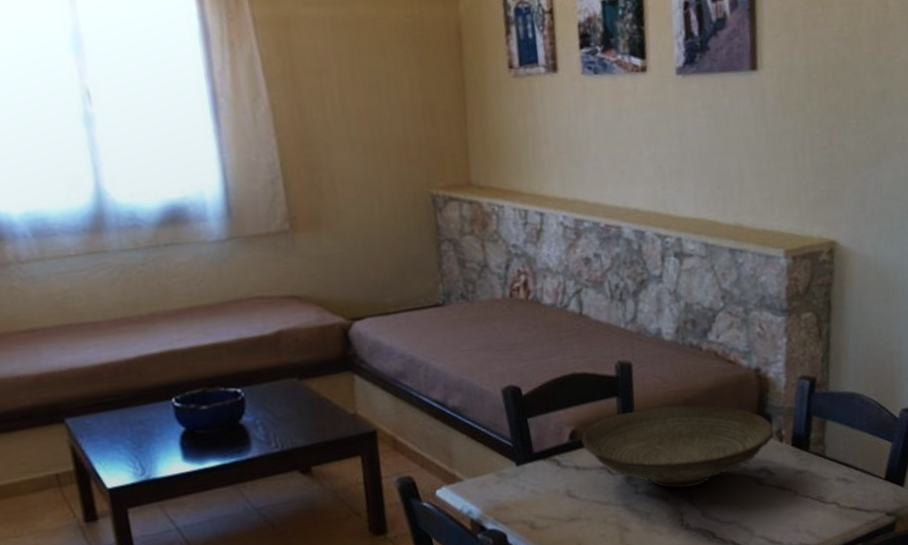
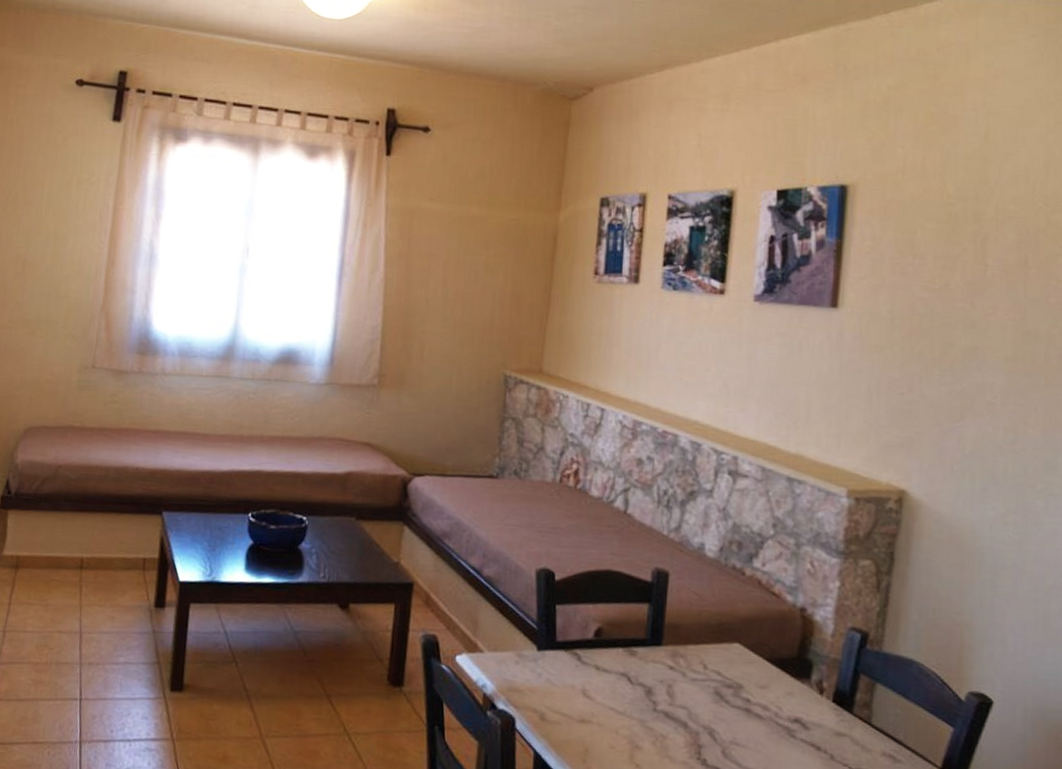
decorative bowl: present [581,405,774,489] -> none [606,621,813,720]

